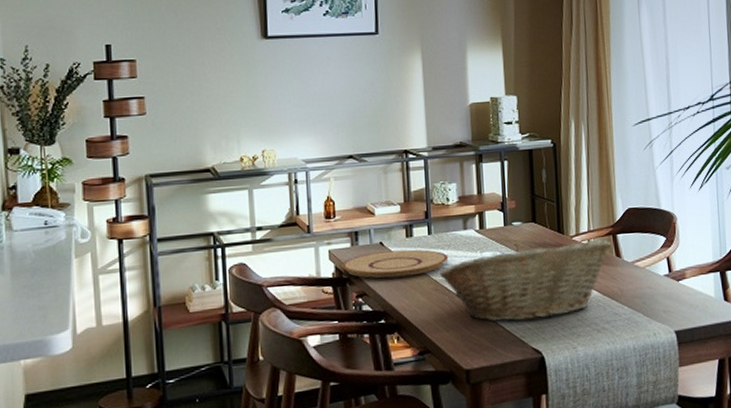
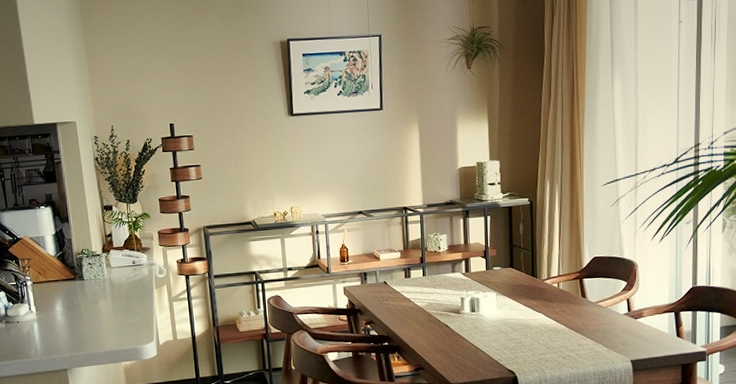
plate: present [341,249,449,278] -> none [353,287,440,310]
fruit basket: present [440,239,612,322] -> none [432,282,578,348]

